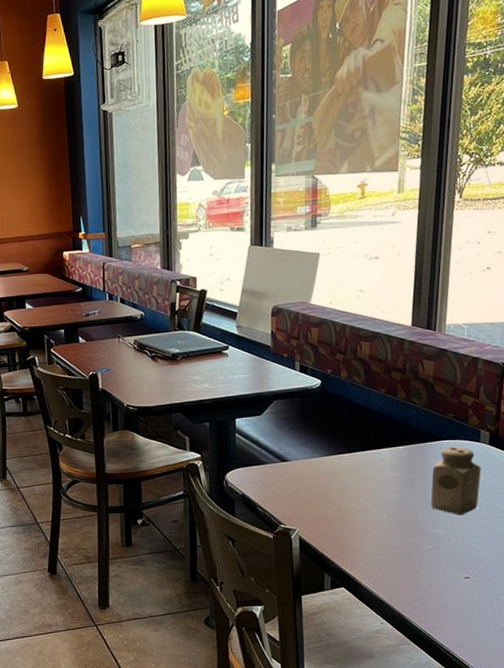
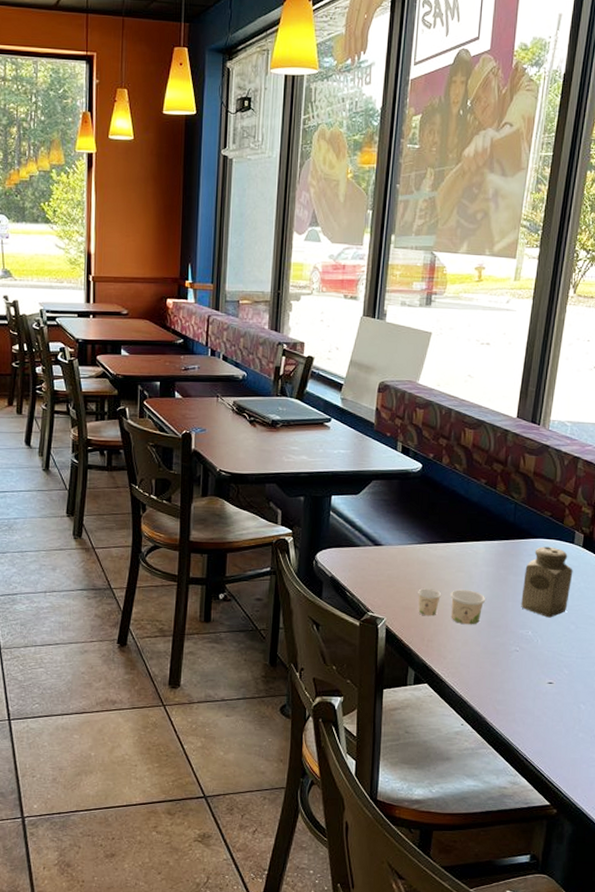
paper cup: none [327,495,396,529] -> present [418,588,486,625]

